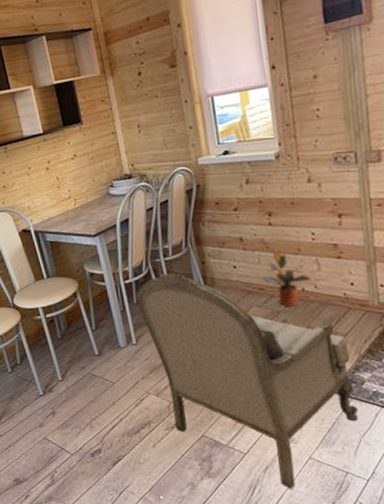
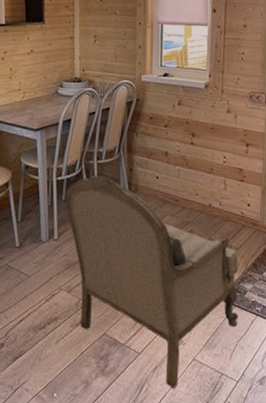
potted plant: present [261,249,312,307] -> none [178,166,219,219]

